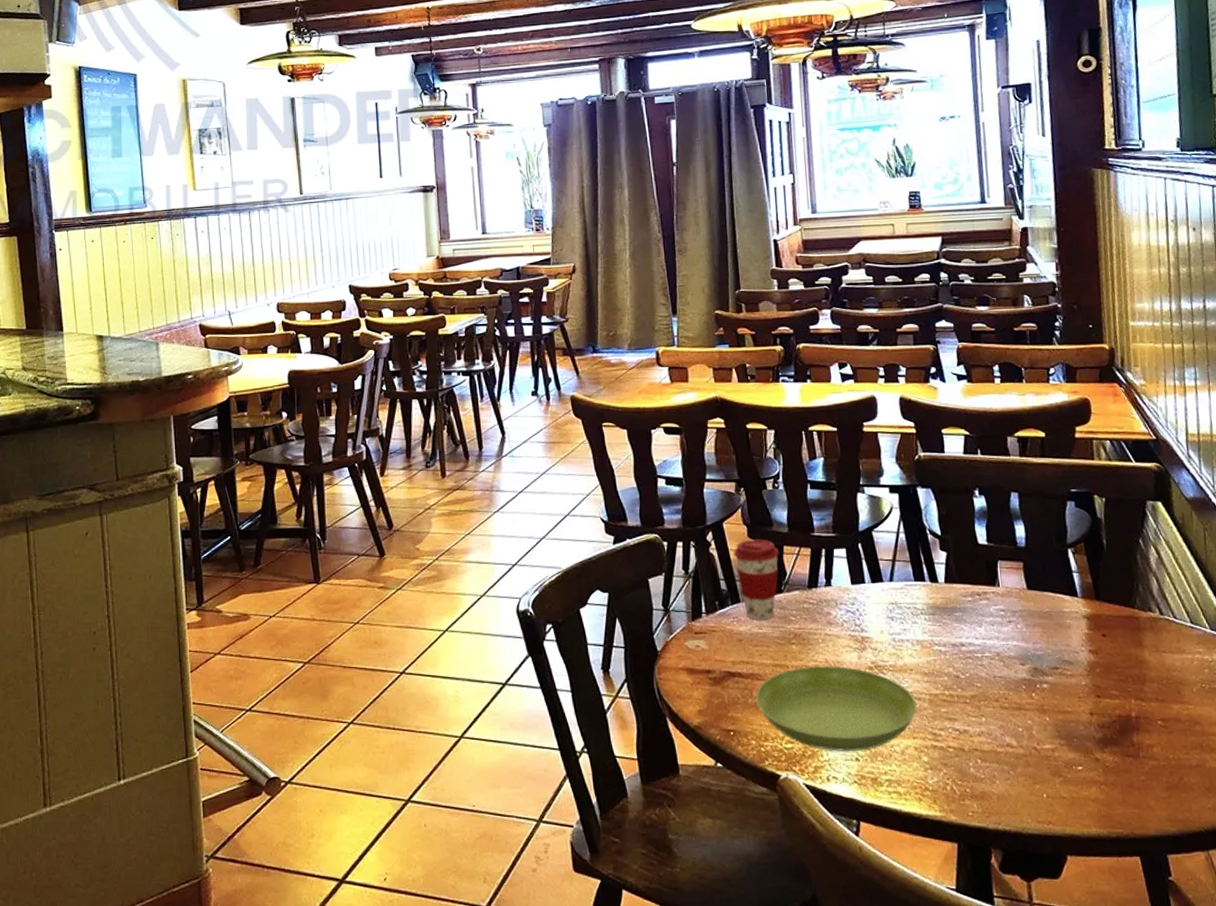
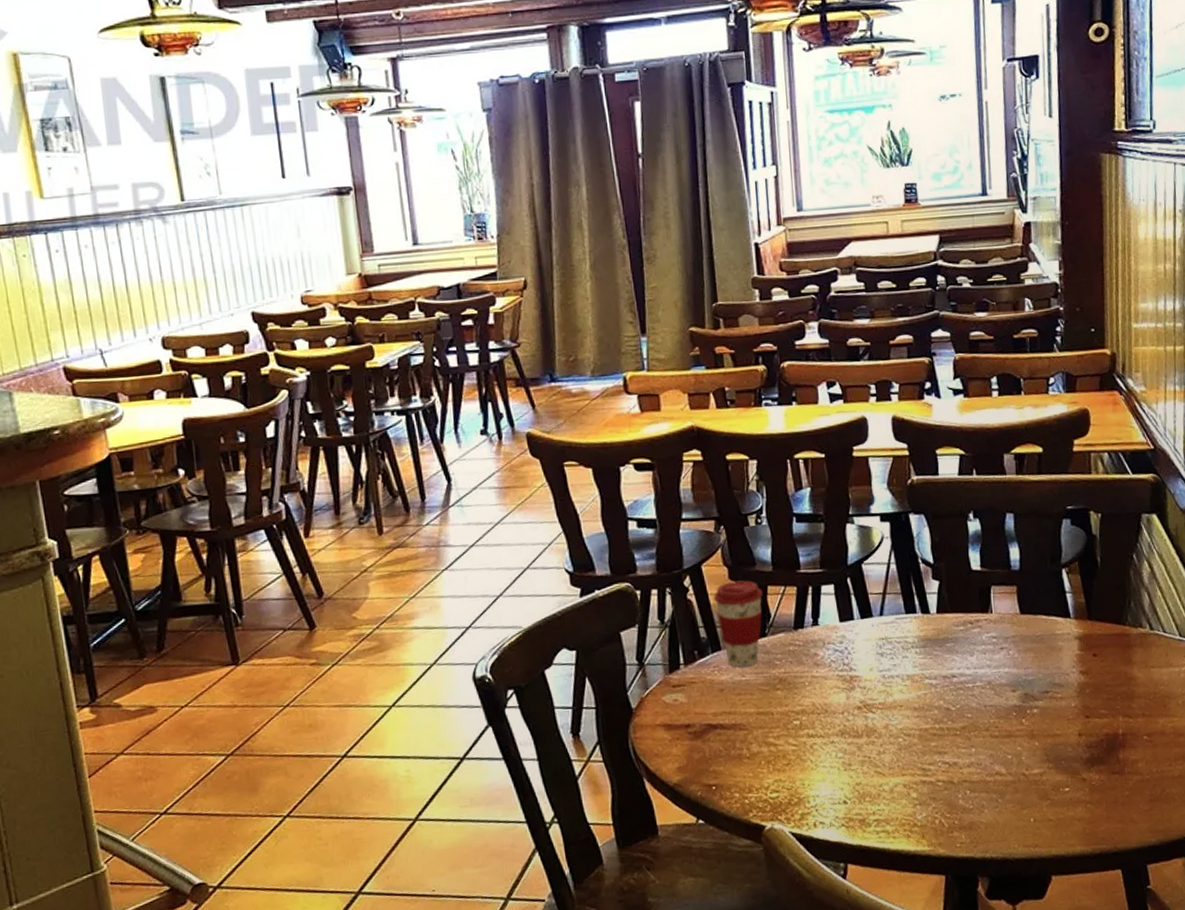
saucer: present [755,666,917,752] -> none [738,708,907,796]

